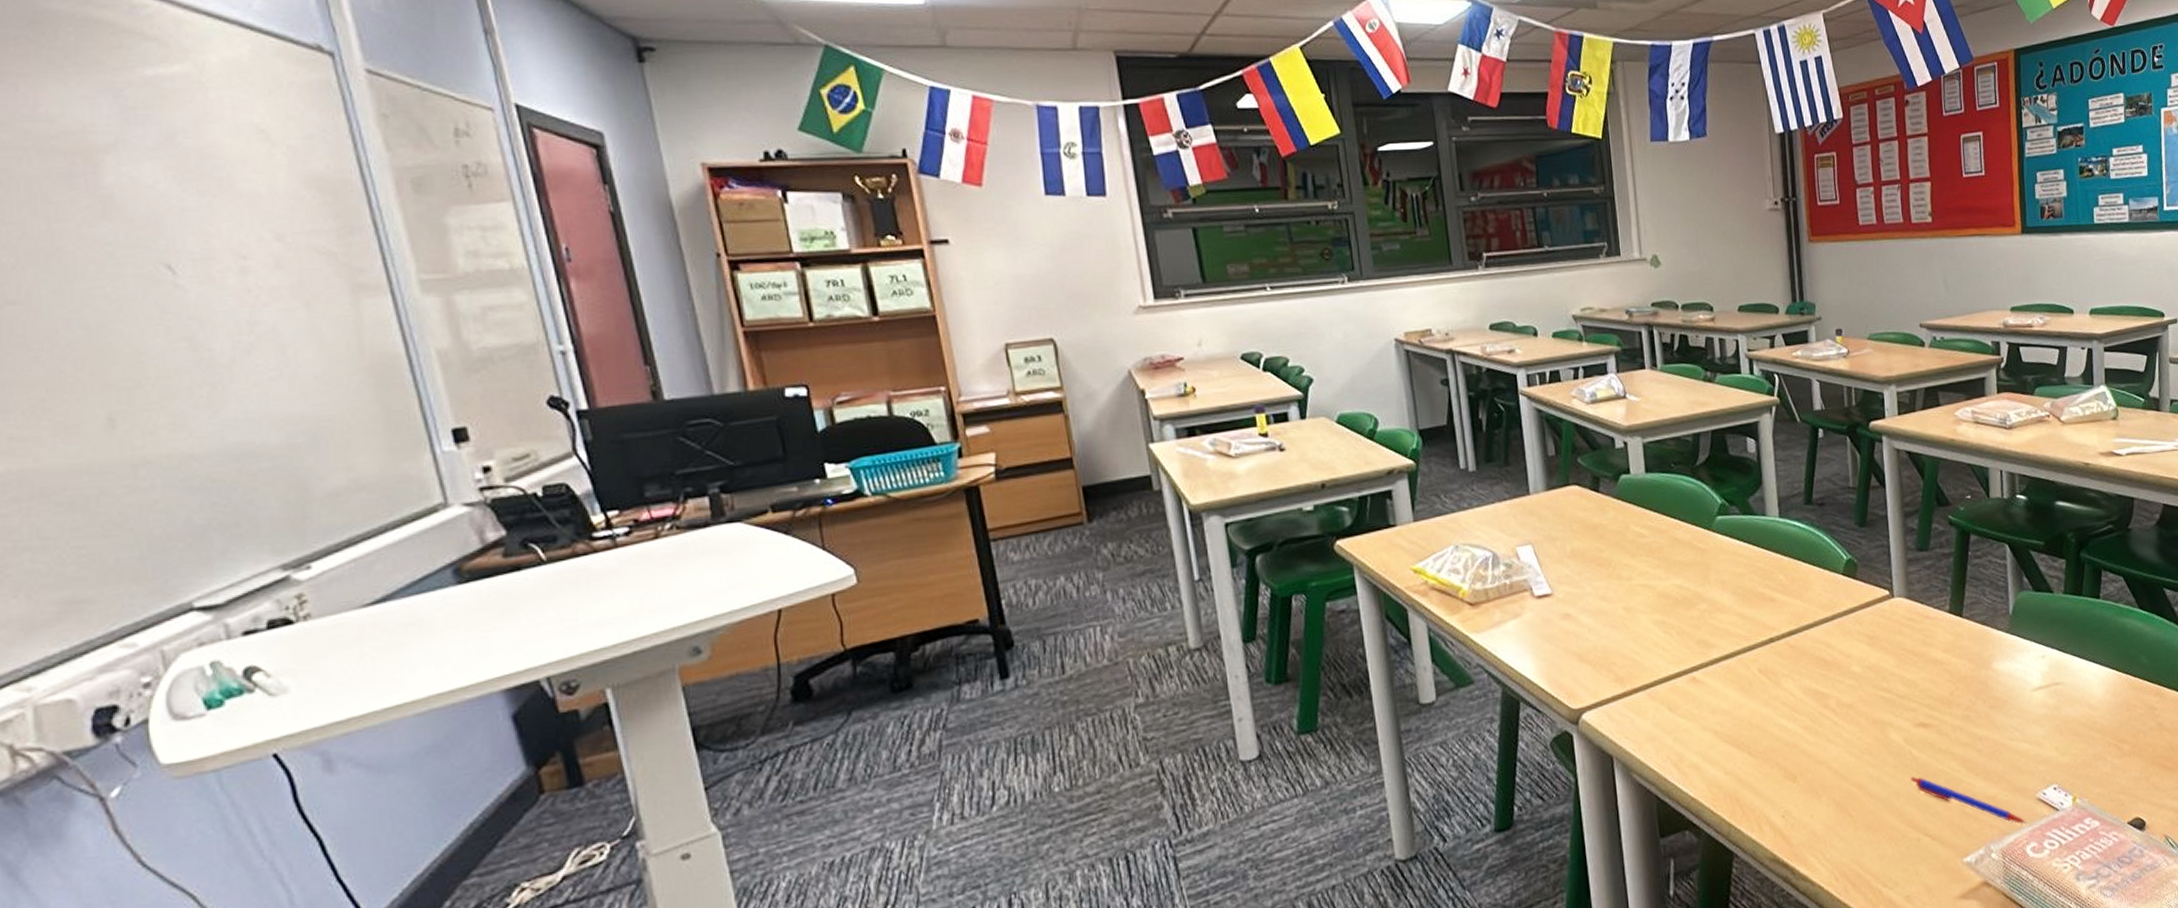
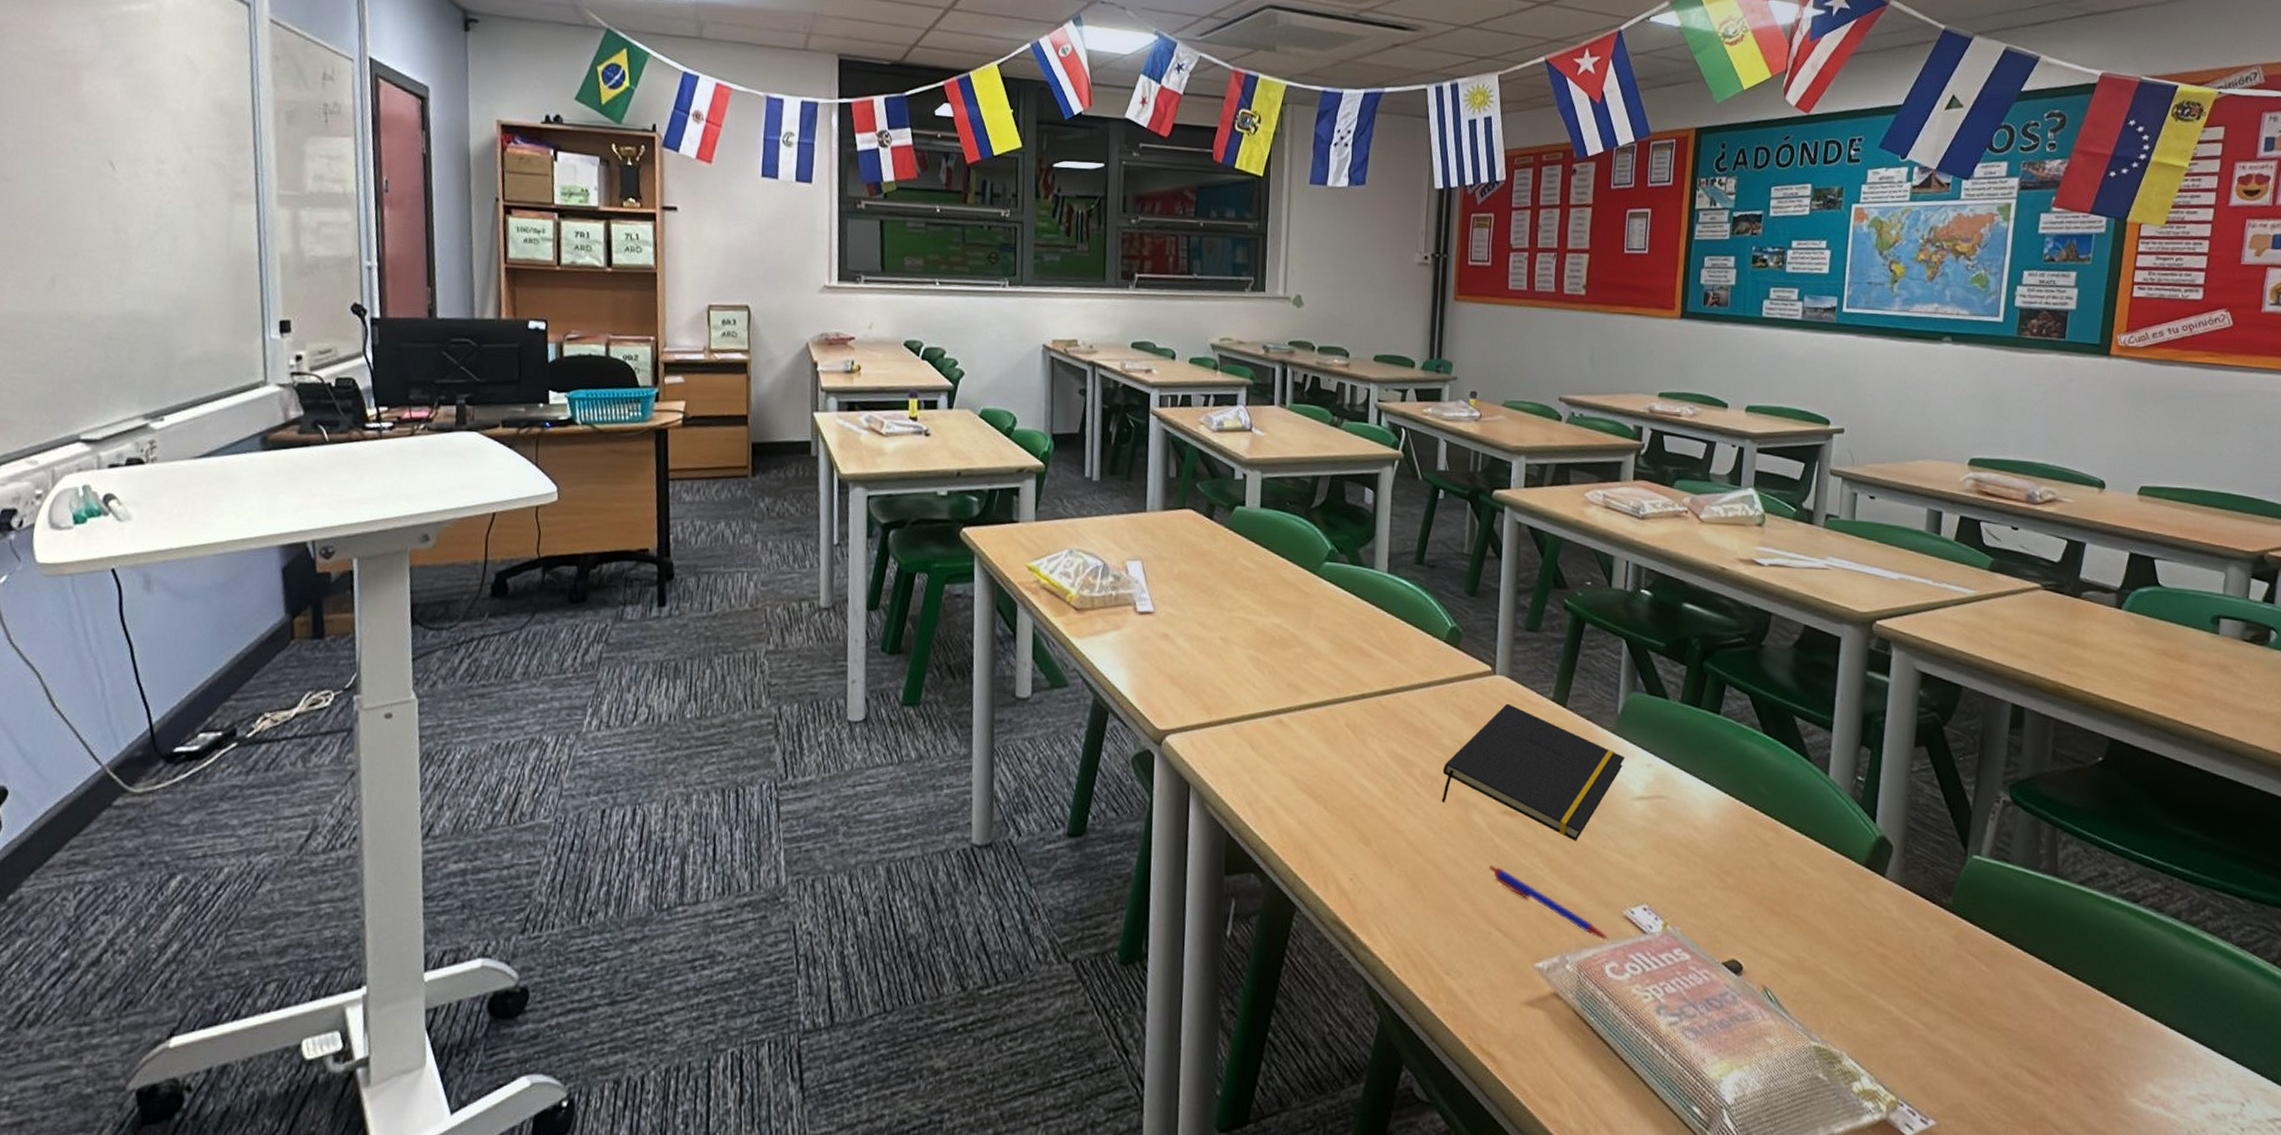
notepad: none [1856,622,2022,740] -> present [1441,703,1626,842]

